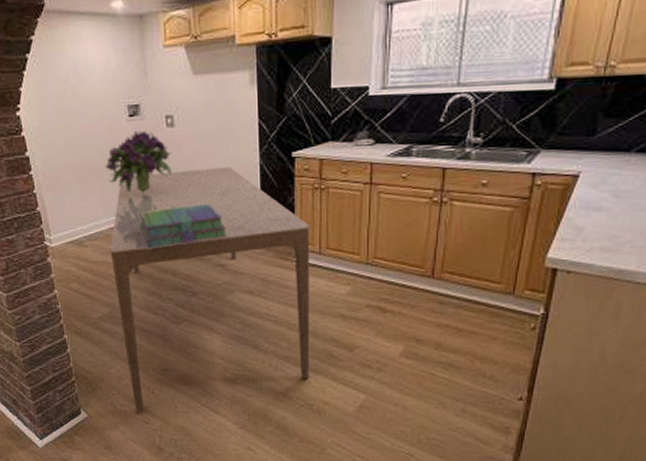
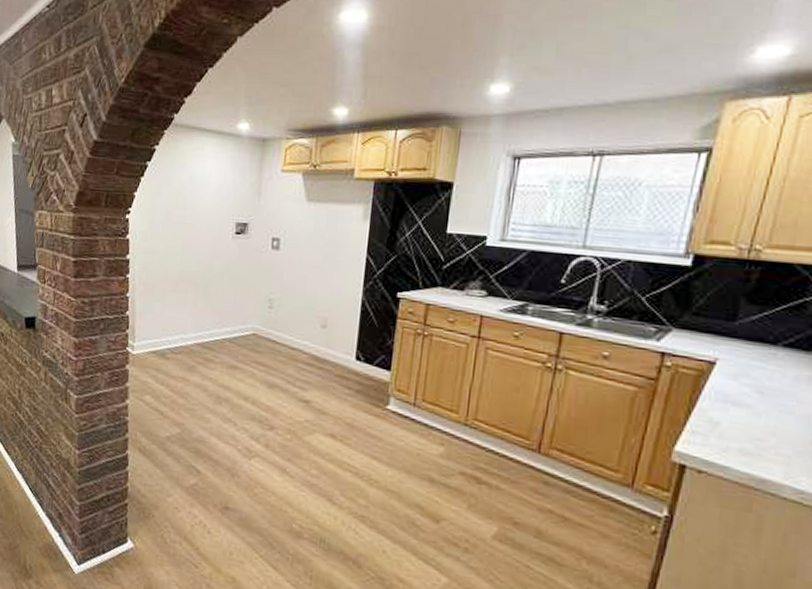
bouquet: present [105,131,172,195] -> none [202,249,273,314]
dining table: present [109,167,310,412] -> none [186,292,407,553]
stack of books: present [138,203,227,249] -> none [225,330,317,373]

